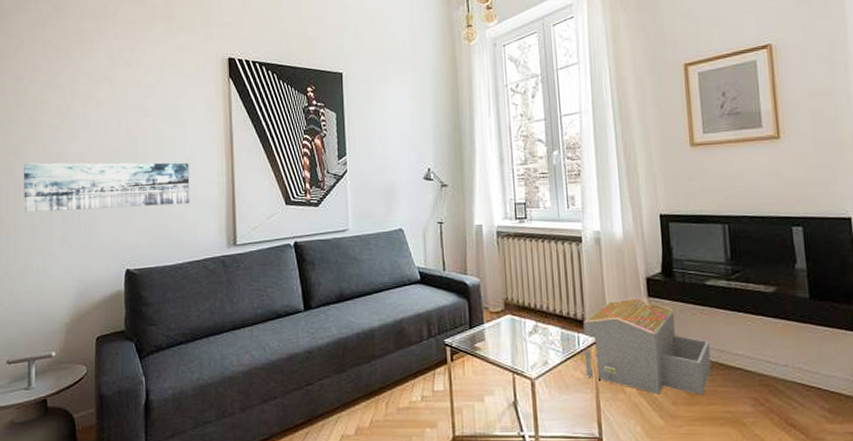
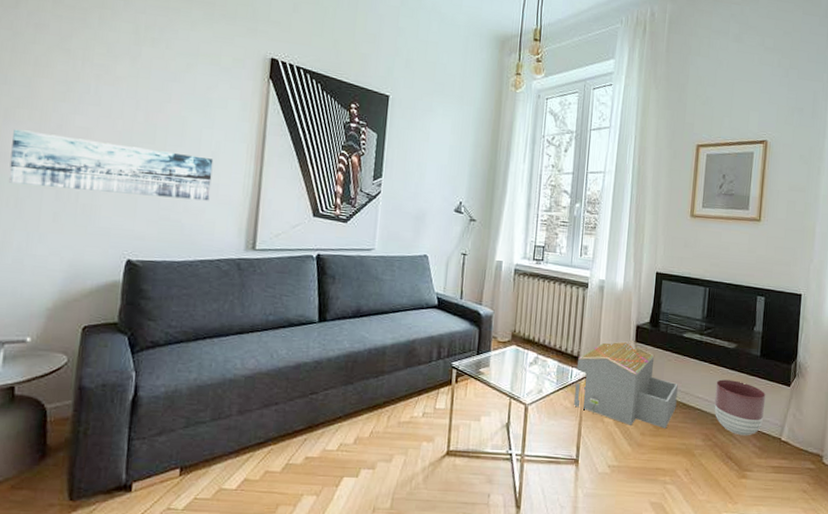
planter: none [757,330,828,397] -> present [714,379,766,436]

